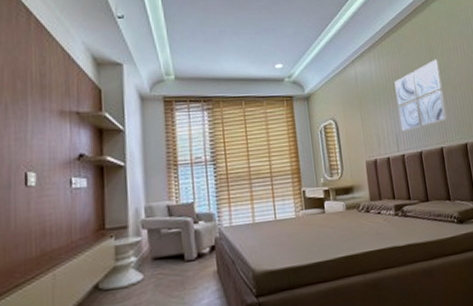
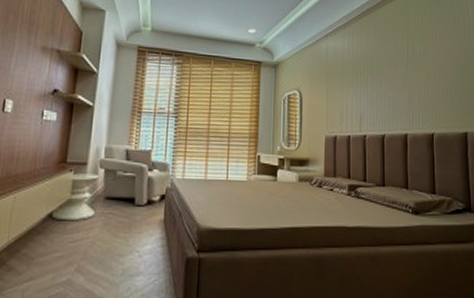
wall art: present [394,59,448,133] -> none [366,44,417,113]

